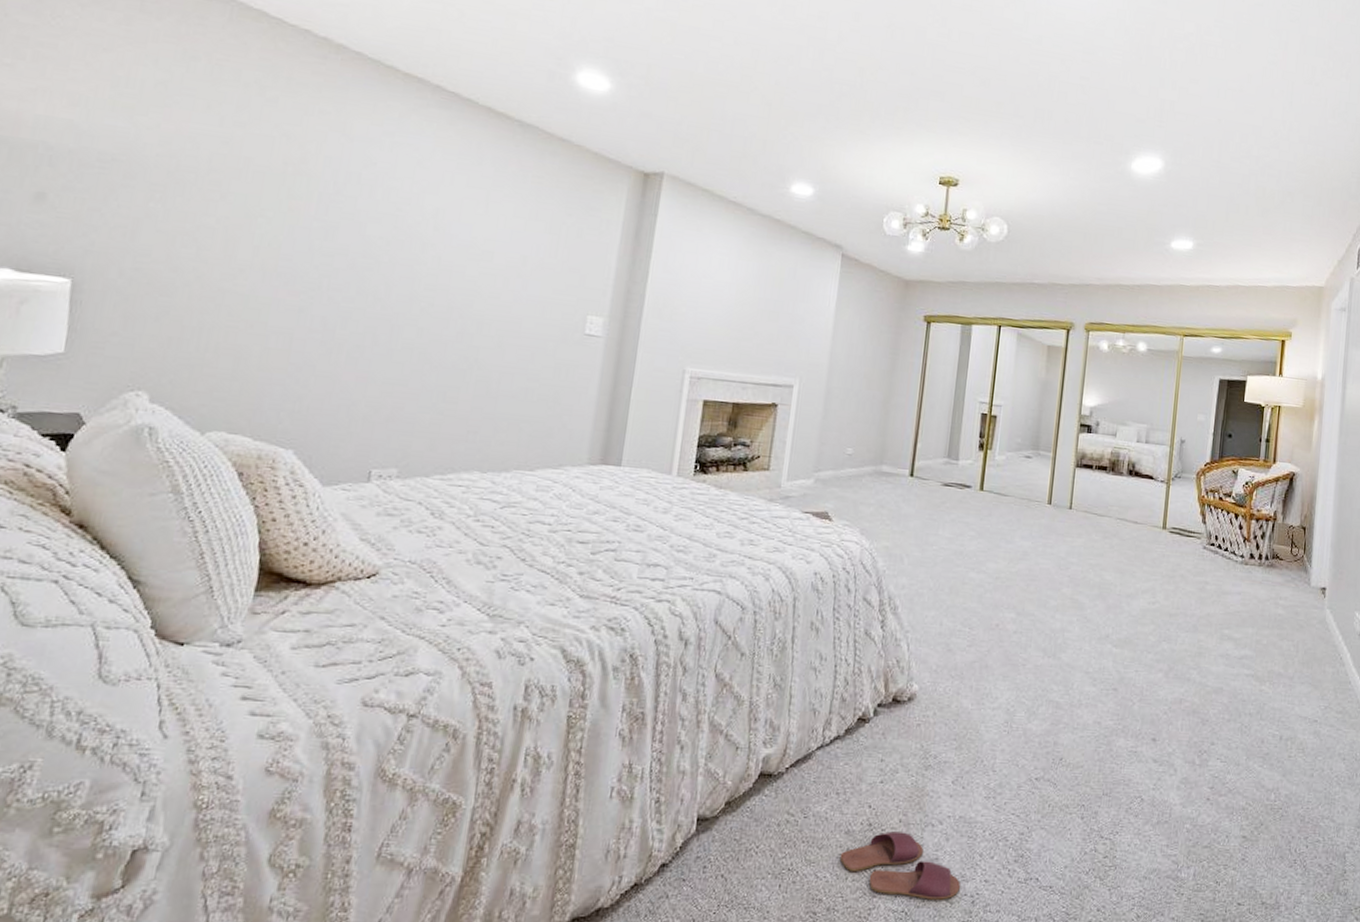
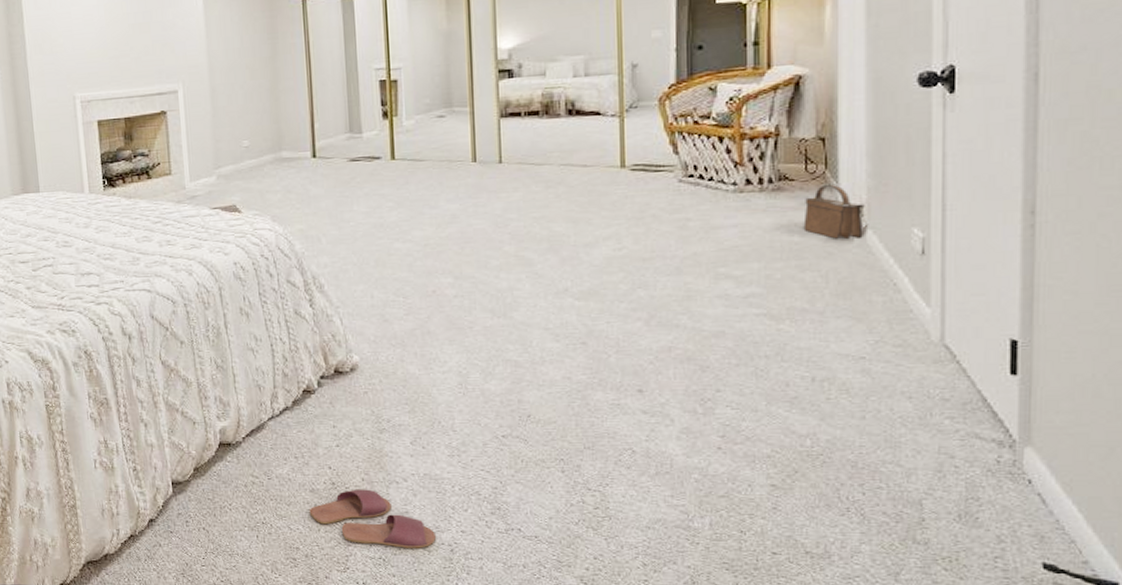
handbag: none [1285,567,1325,617] -> present [803,185,863,240]

